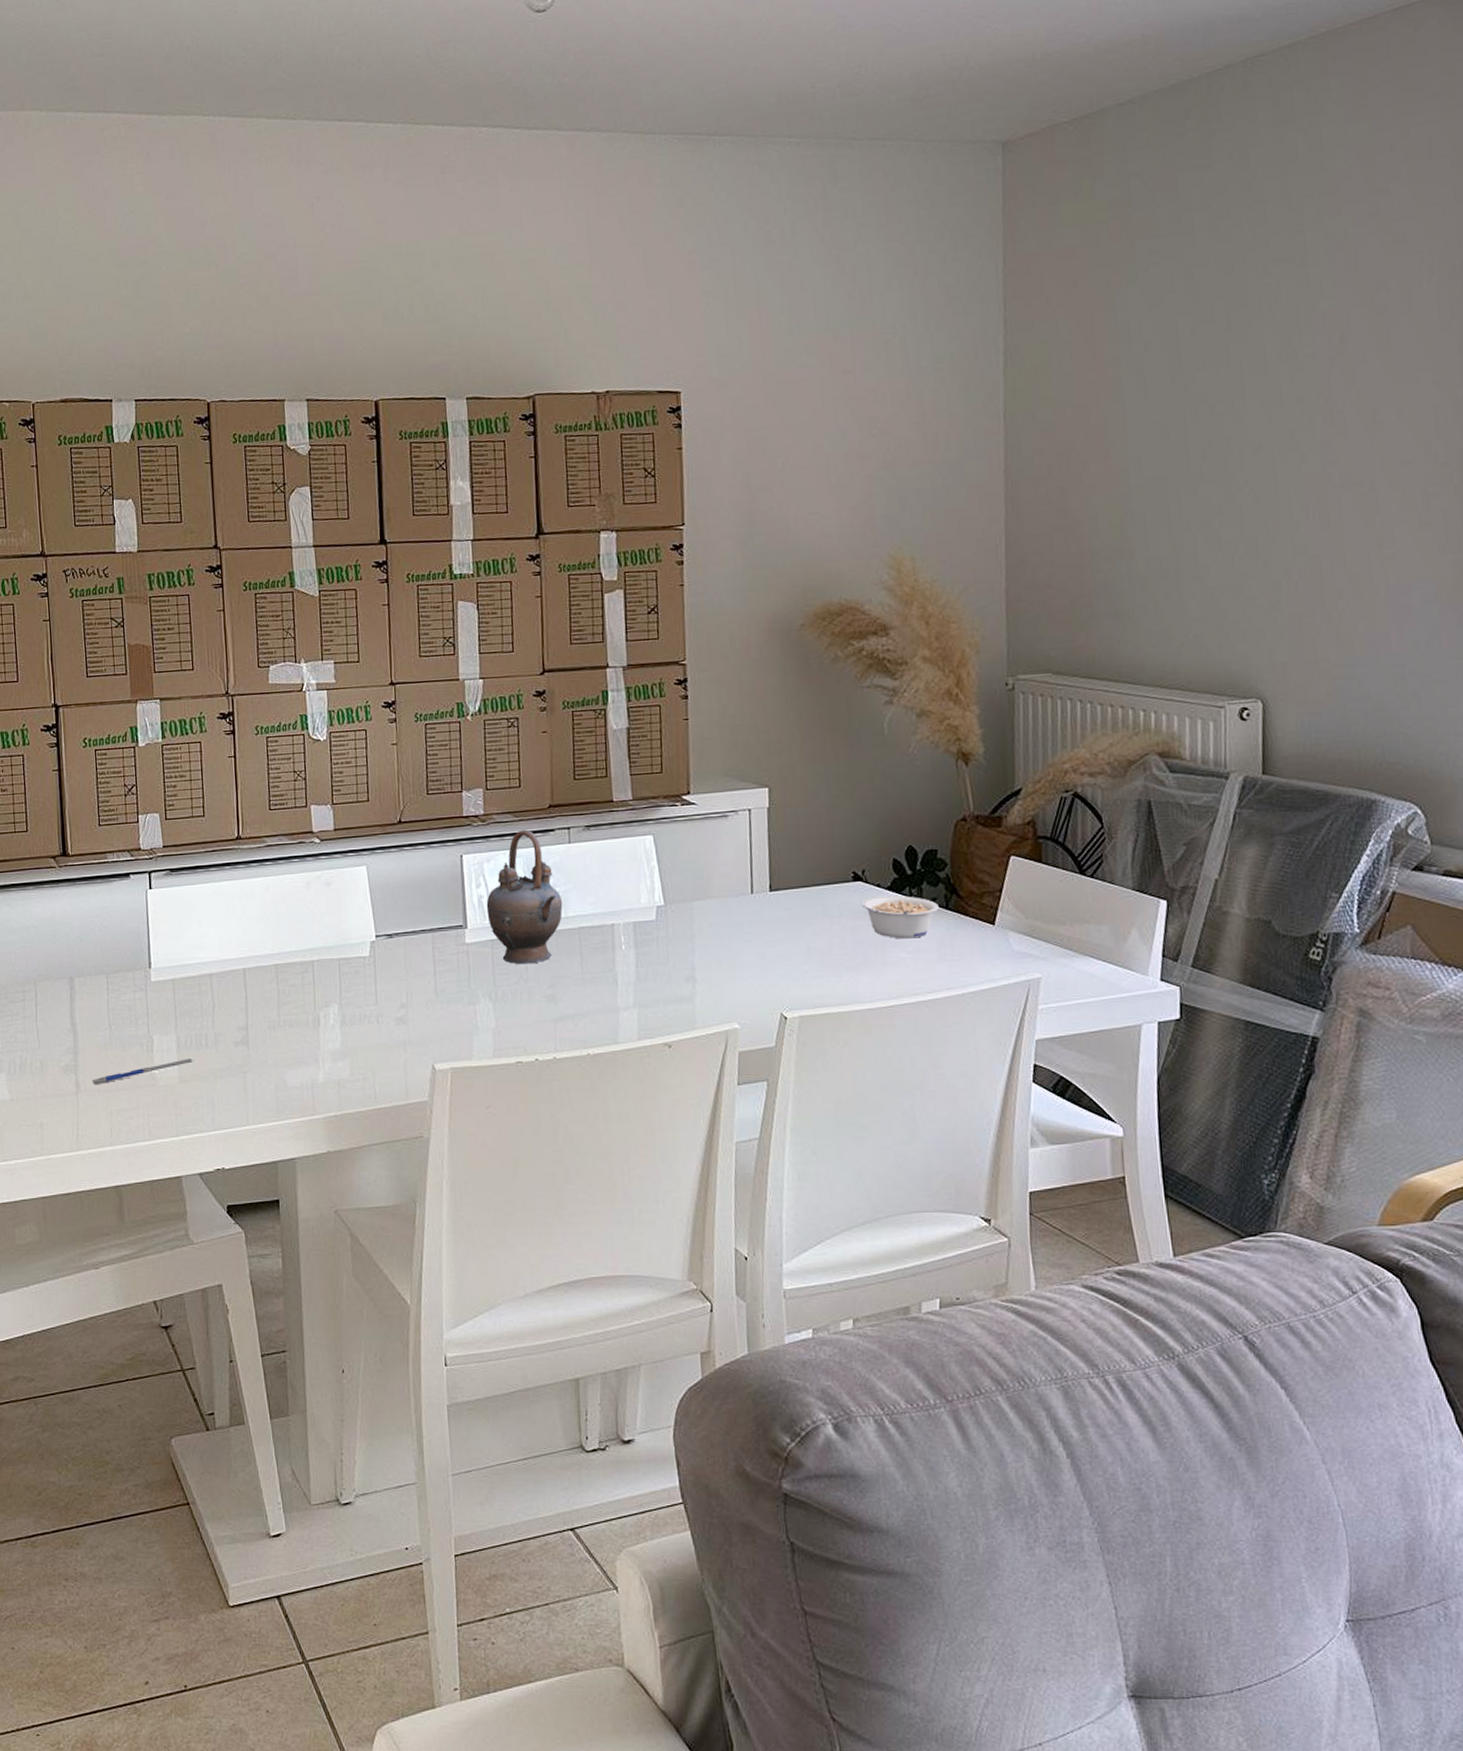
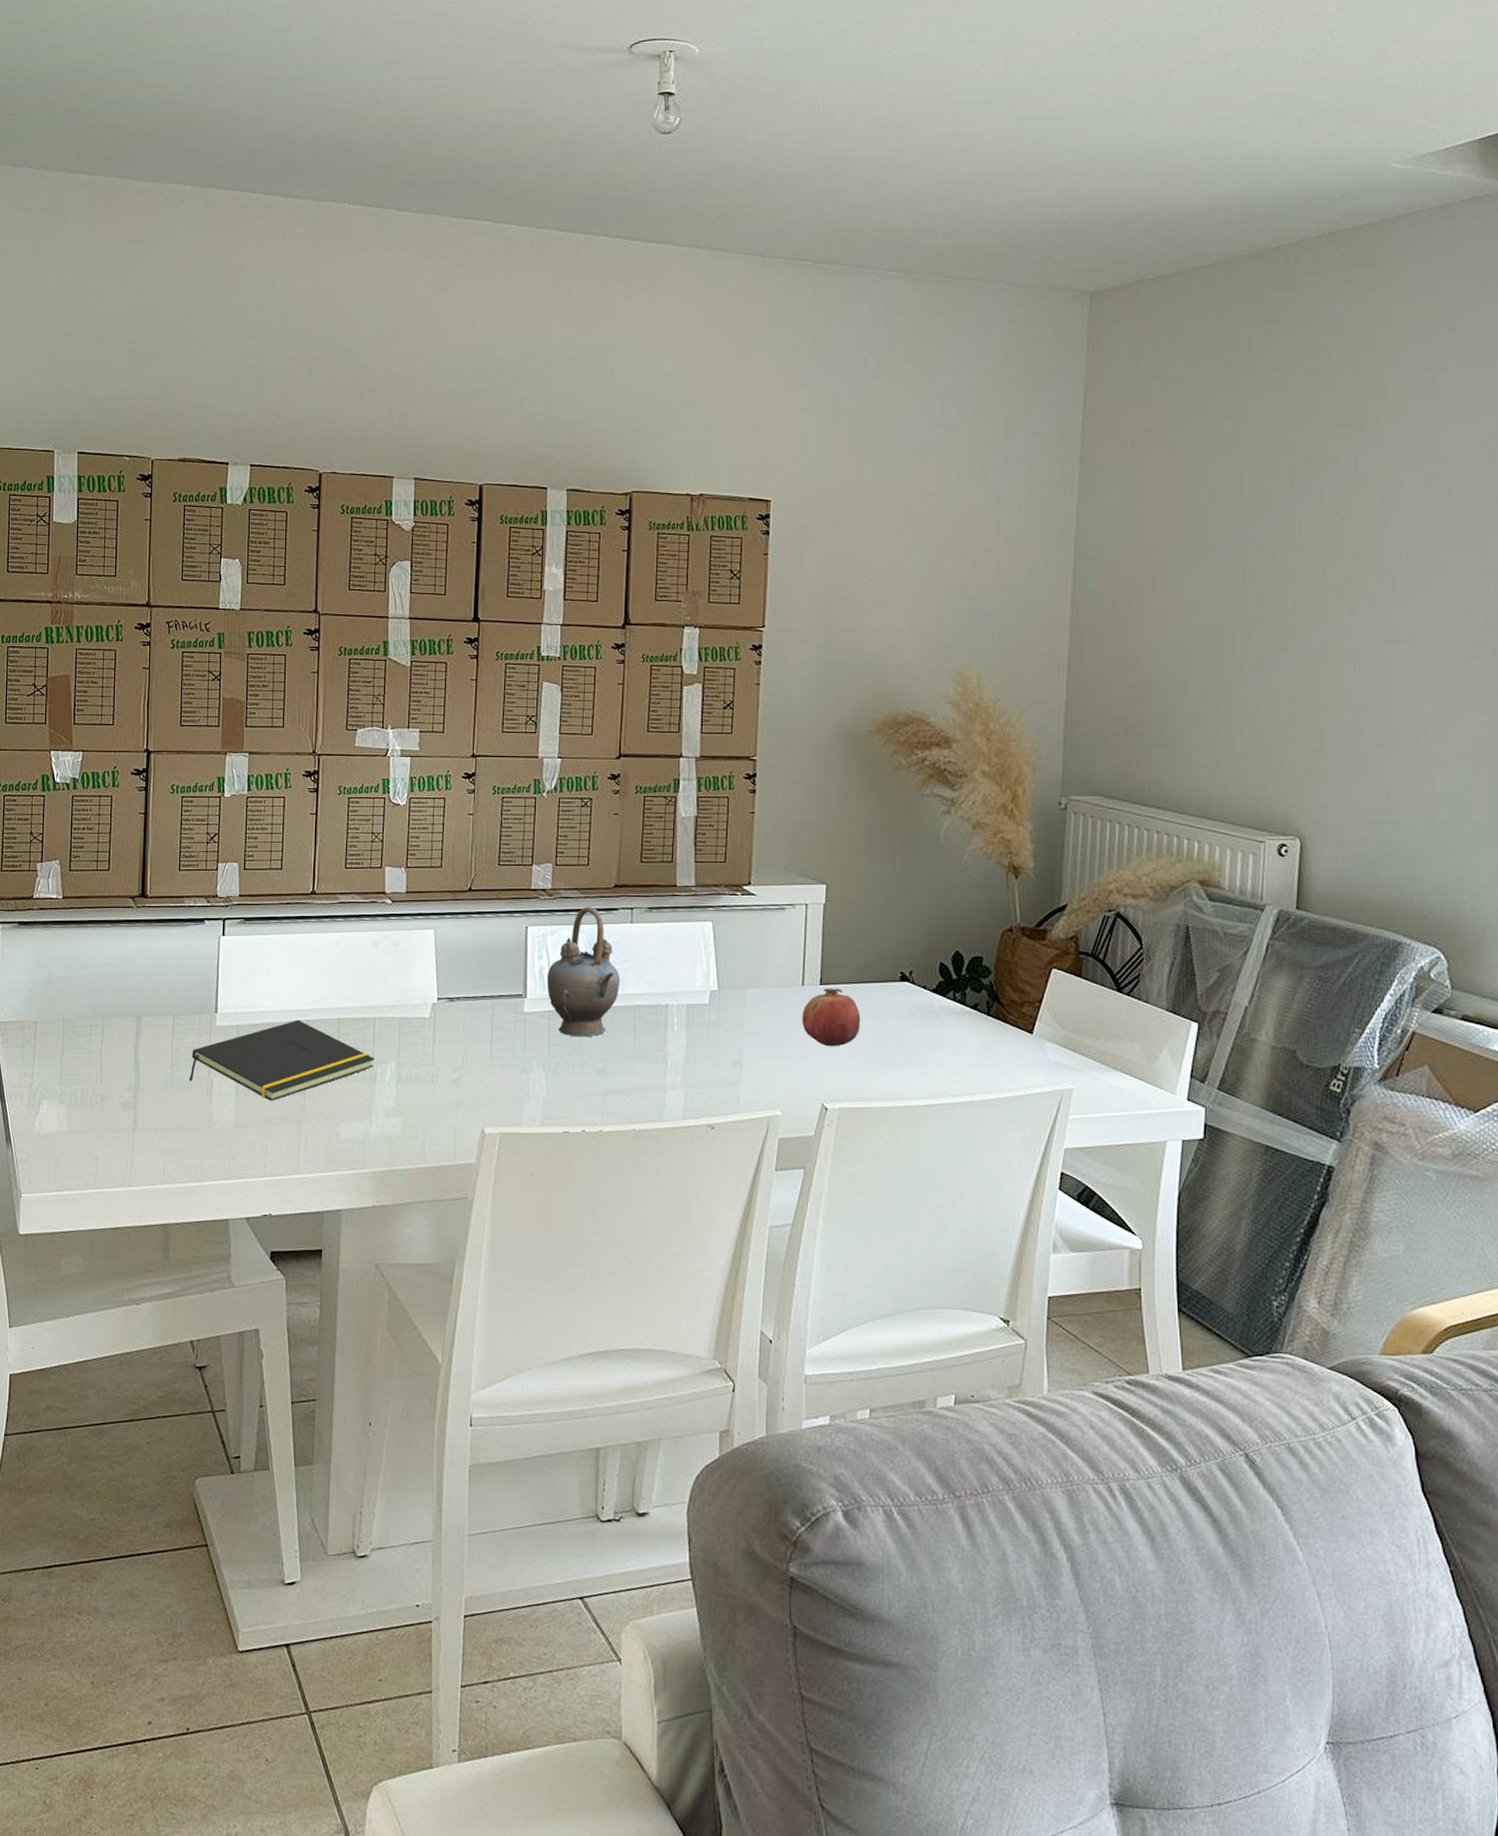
pen: present [92,1058,194,1085] -> none [150,1104,251,1124]
notepad: none [128,968,317,1054] -> present [189,1019,376,1101]
fruit: none [753,894,815,955] -> present [802,988,861,1047]
legume: present [861,895,939,939] -> none [907,997,980,1041]

